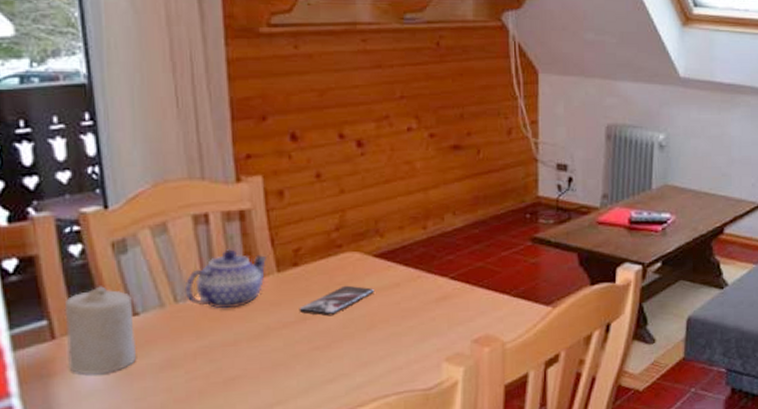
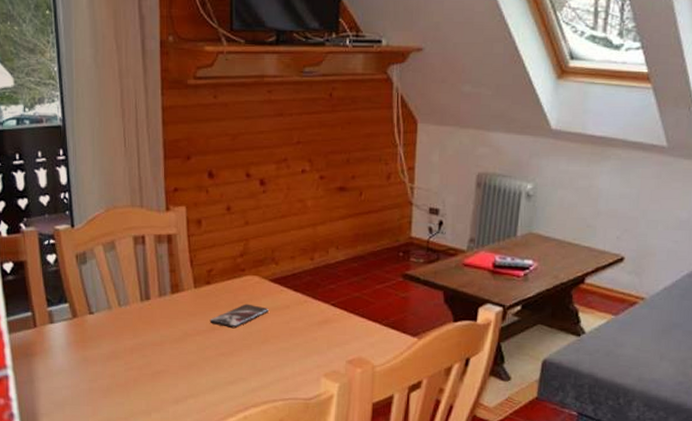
candle: present [64,286,137,375] -> none [43,288,91,358]
teapot: present [184,249,266,309] -> none [126,266,186,315]

